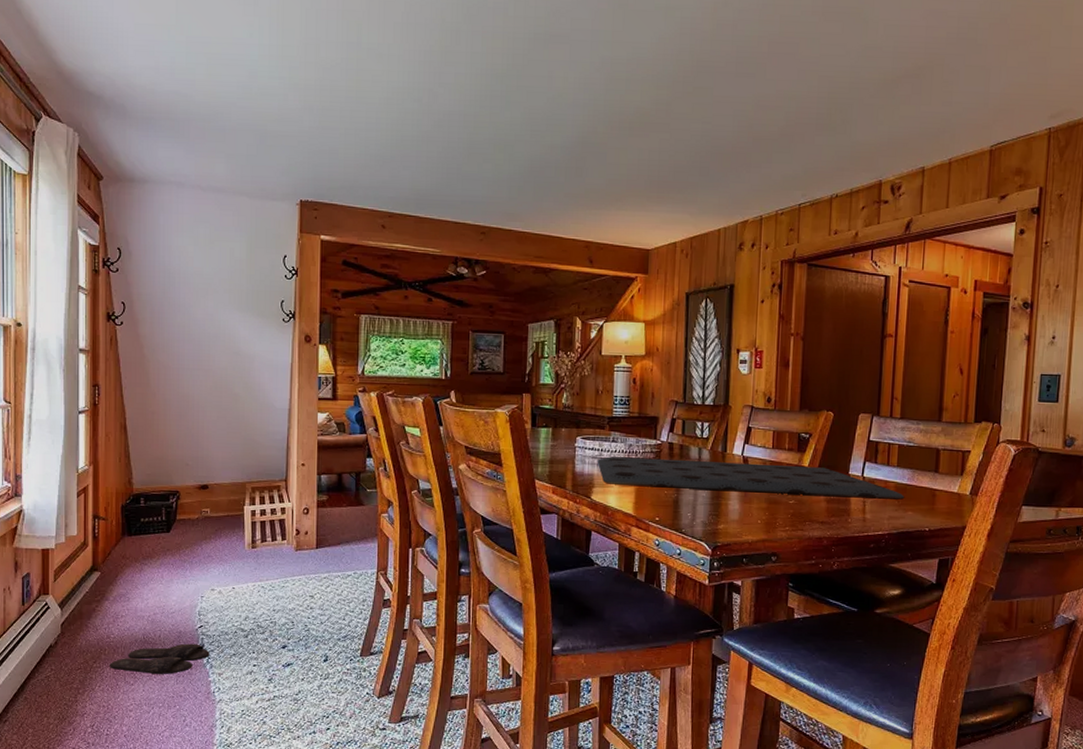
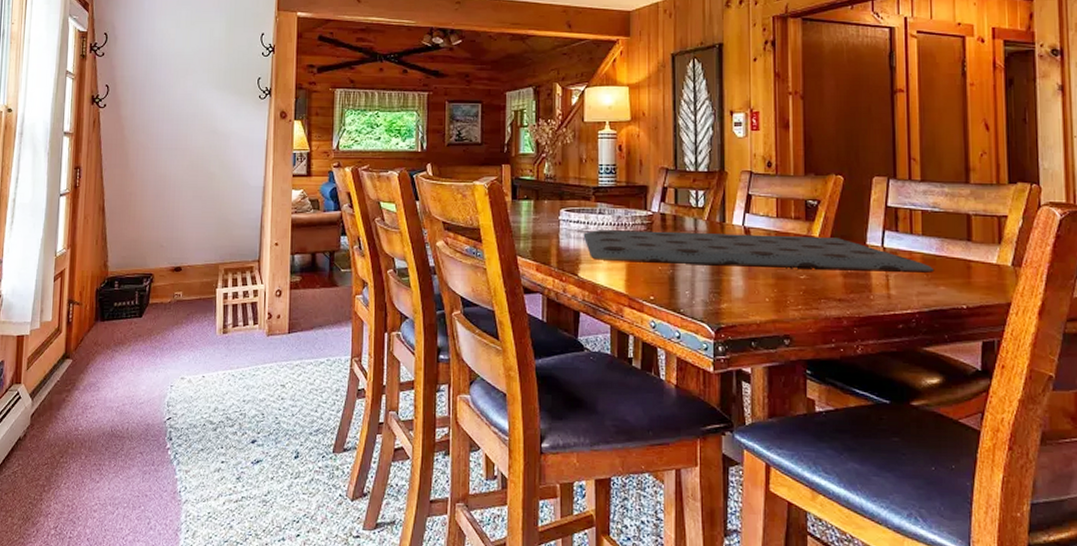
slippers: present [110,643,210,674] -> none [76,437,178,471]

